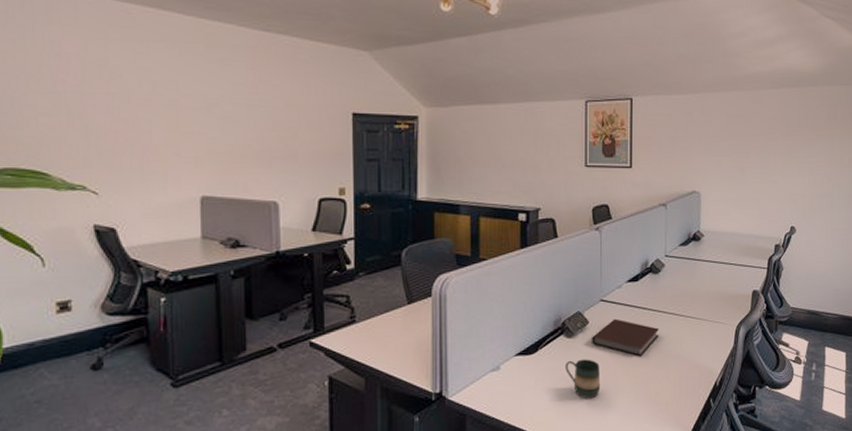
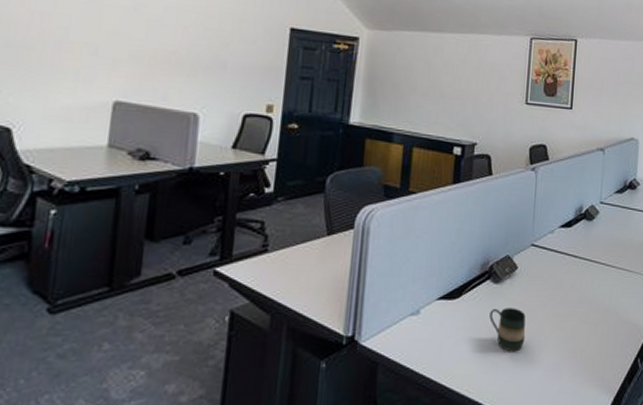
notebook: present [592,318,660,357] -> none [519,265,591,309]

